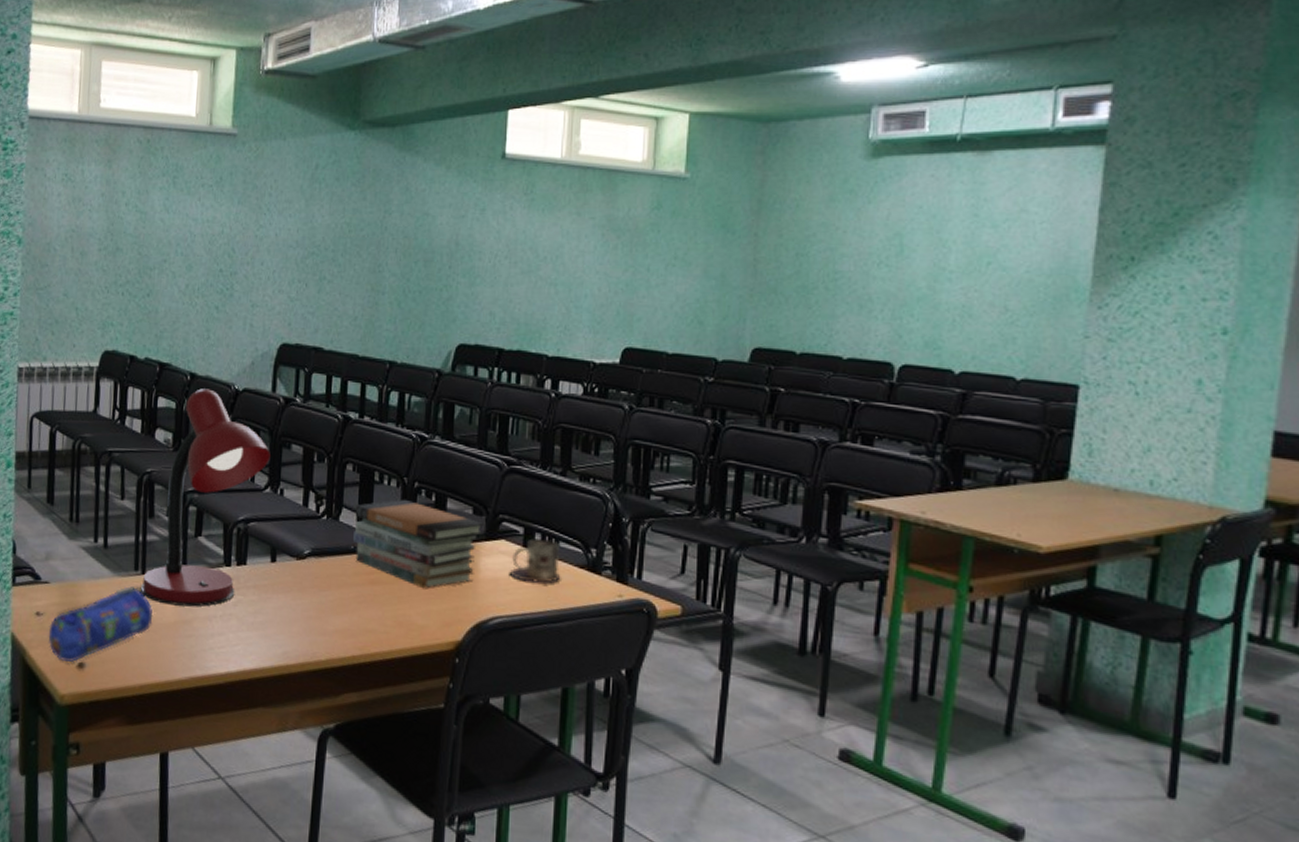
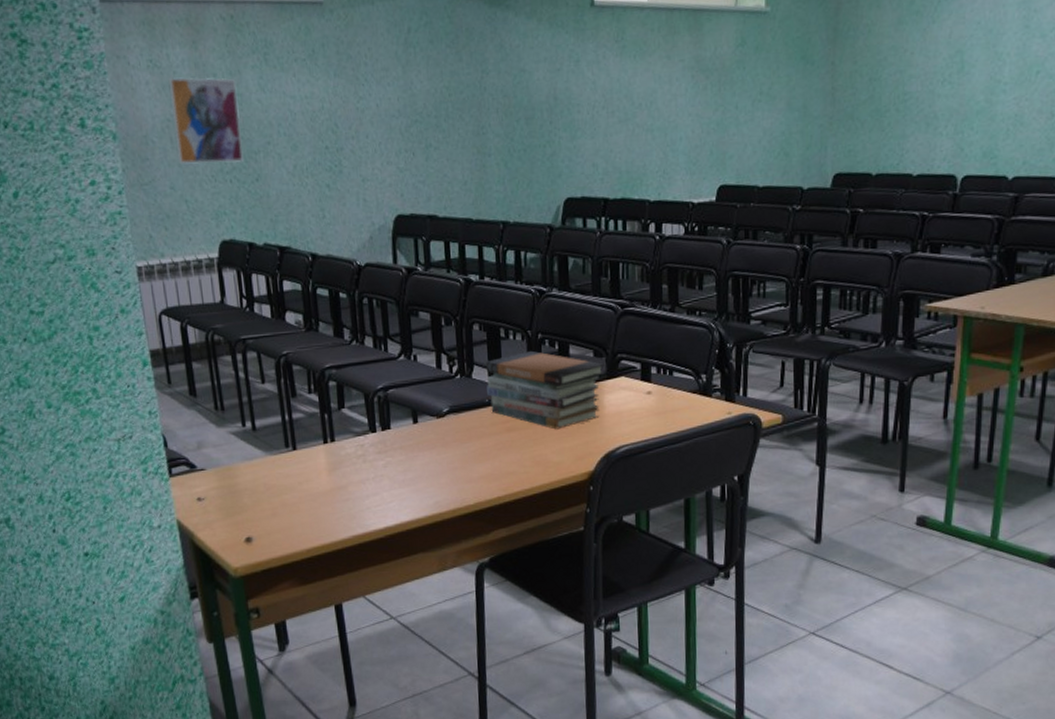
pencil case: present [48,585,153,662] -> none [212,461,310,538]
wall art: none [75,191,143,276] -> present [168,77,243,165]
desk lamp: present [140,388,271,607] -> none [293,267,400,475]
mug: present [509,538,561,584] -> none [630,370,677,412]

